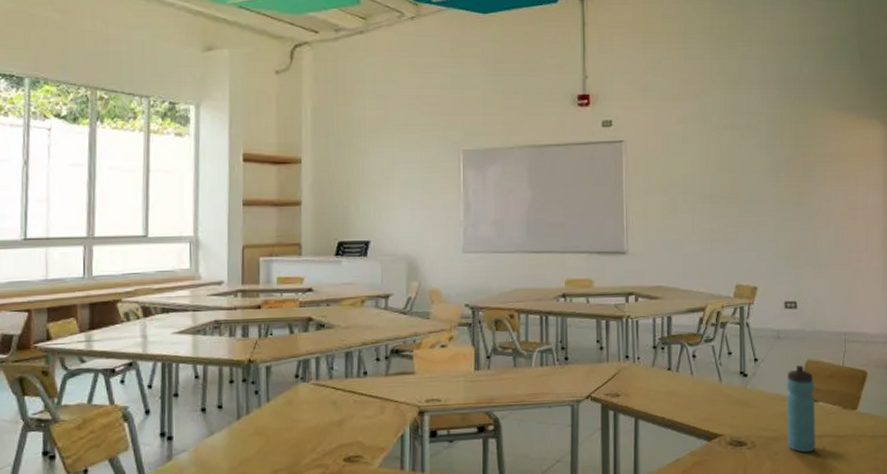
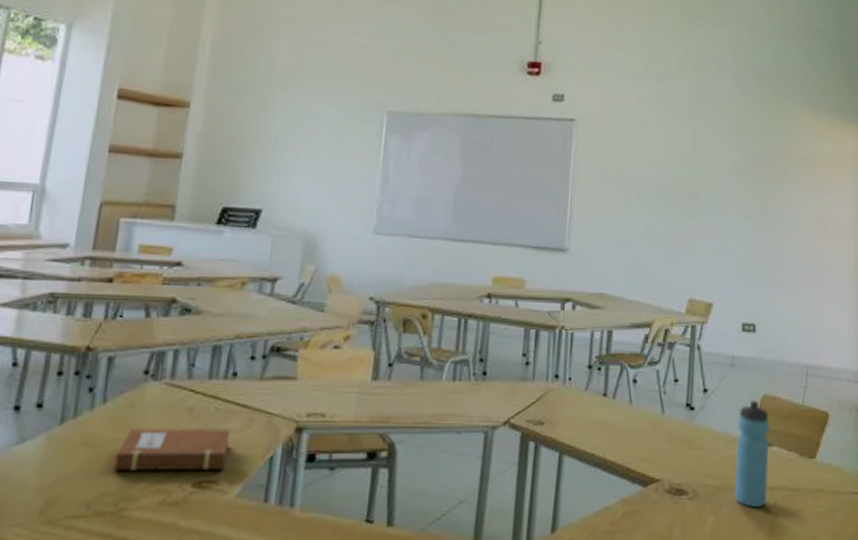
notebook: none [280,416,368,452] -> present [112,429,231,471]

